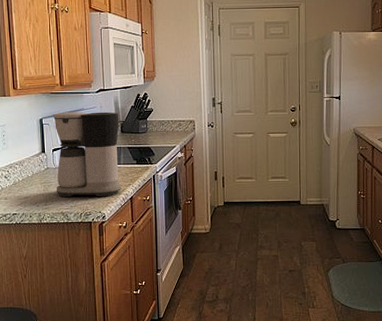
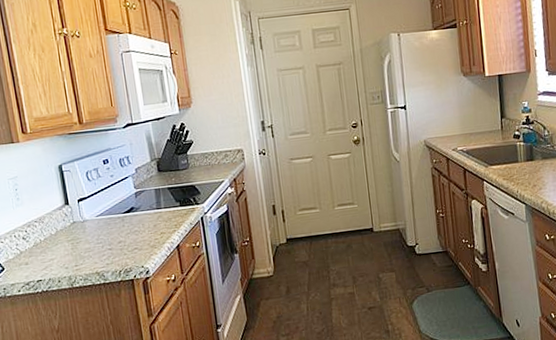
coffee maker: present [53,111,121,197] -> none [74,149,165,254]

